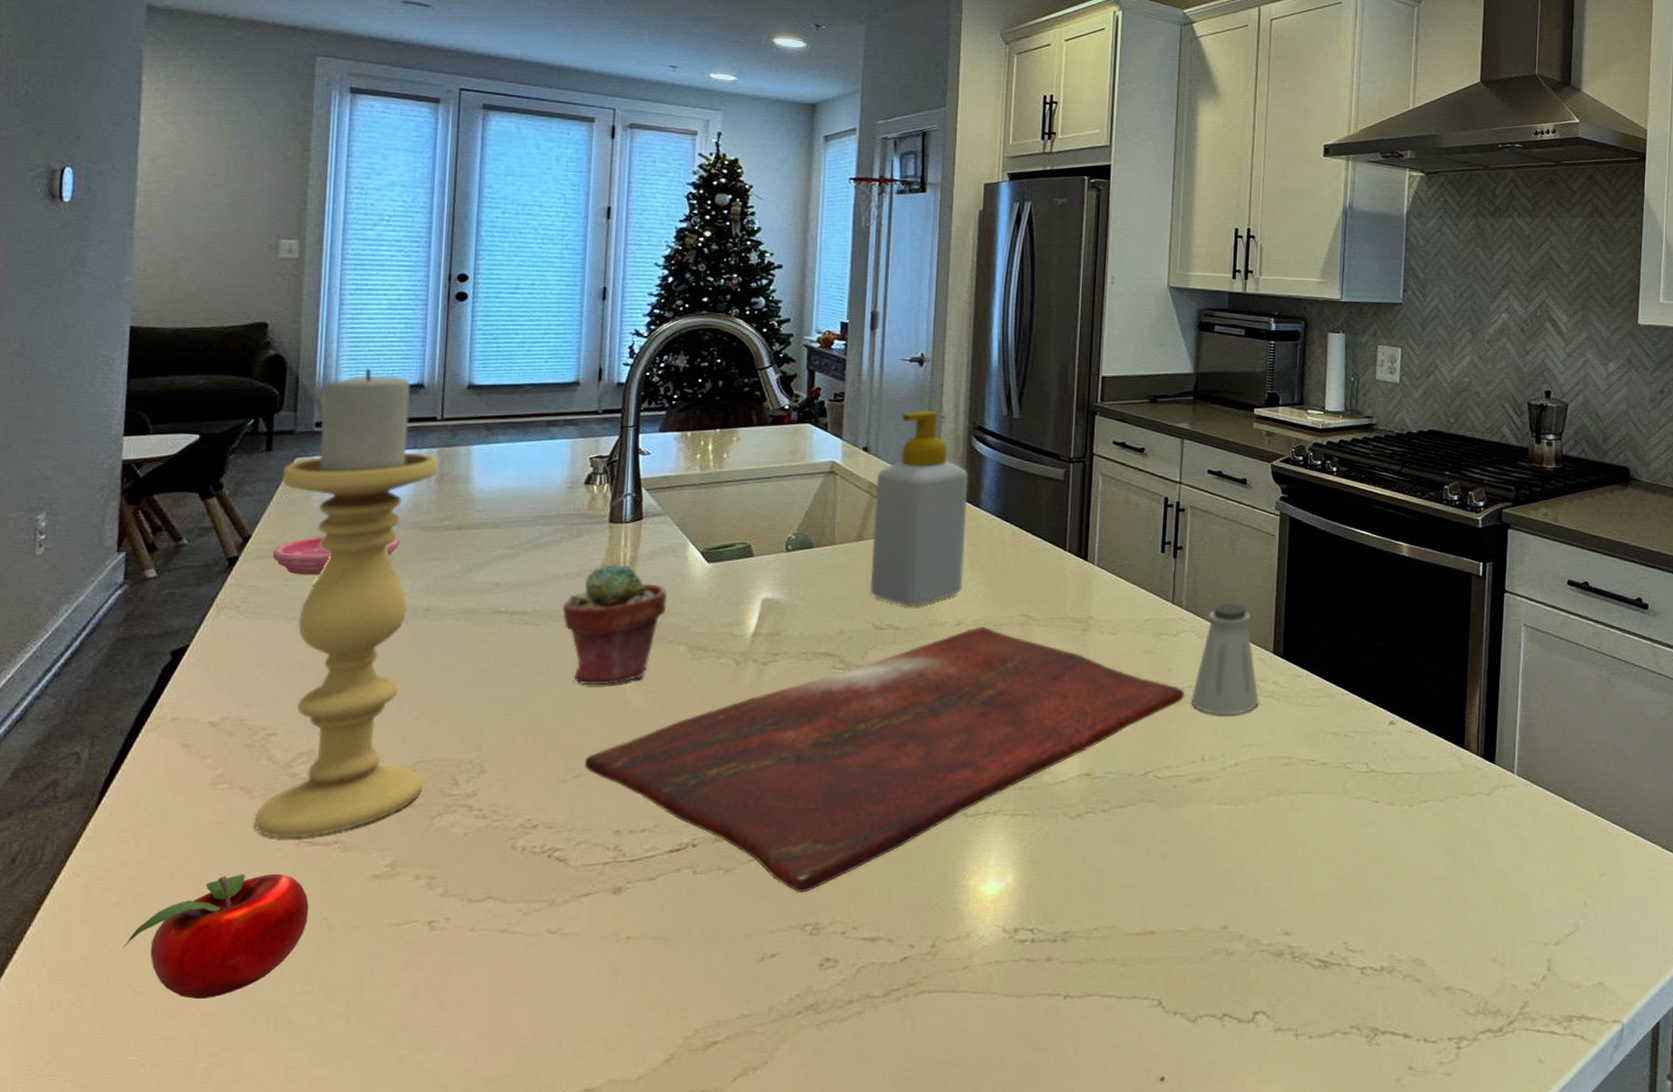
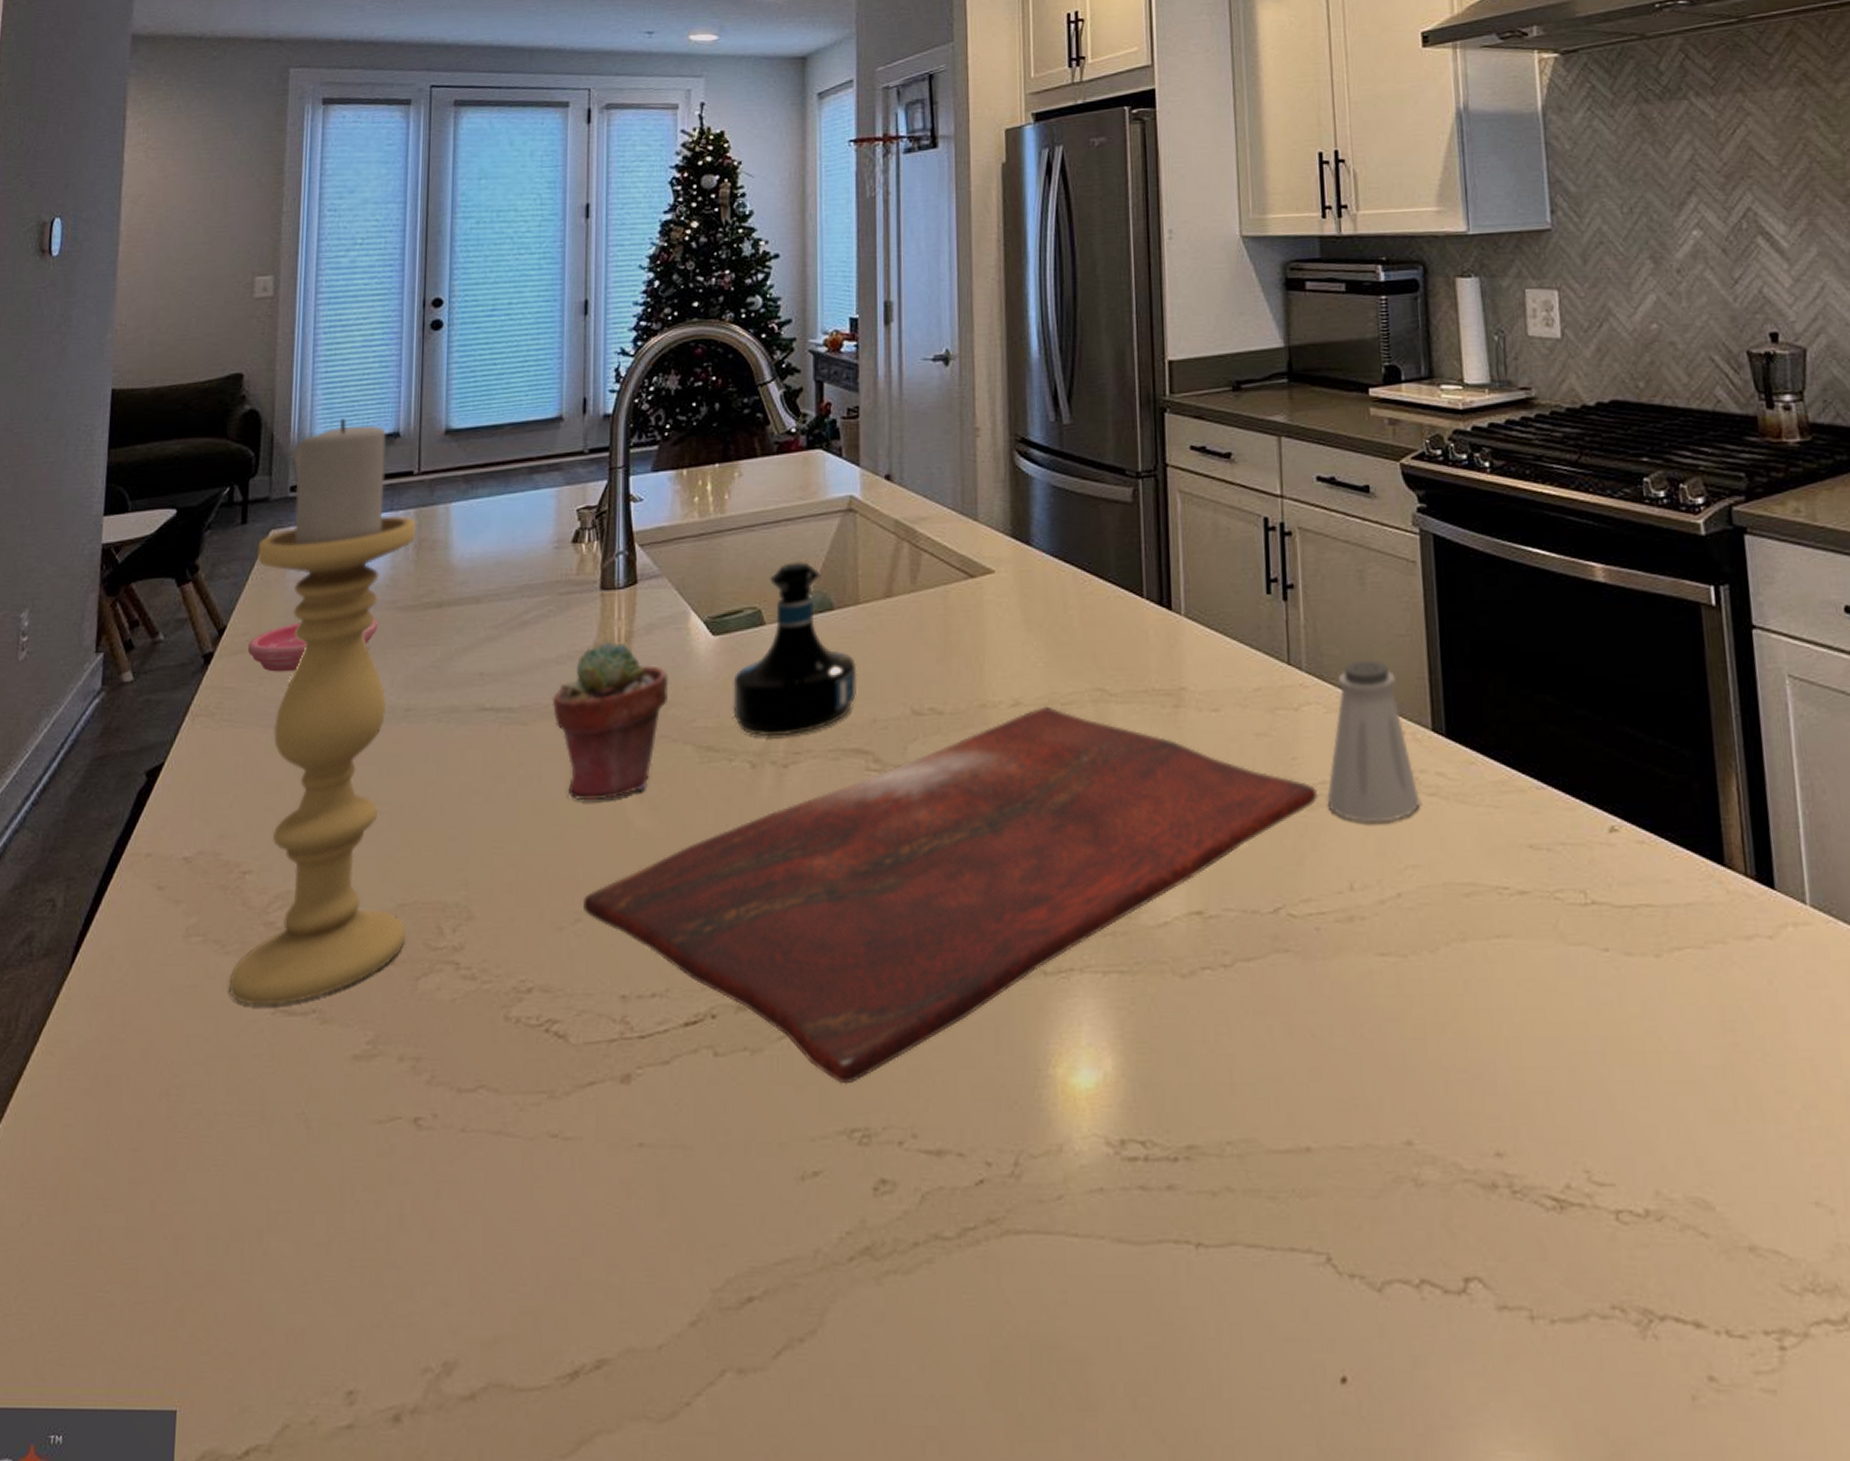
apple: present [123,873,309,999] -> none [94,1052,286,1217]
tequila bottle: none [722,509,830,642] -> present [733,560,857,737]
soap bottle: present [871,409,969,606] -> none [903,421,1018,682]

